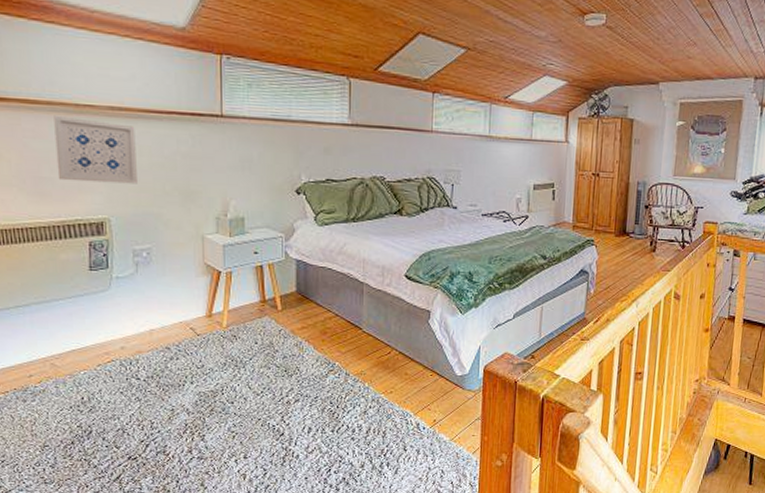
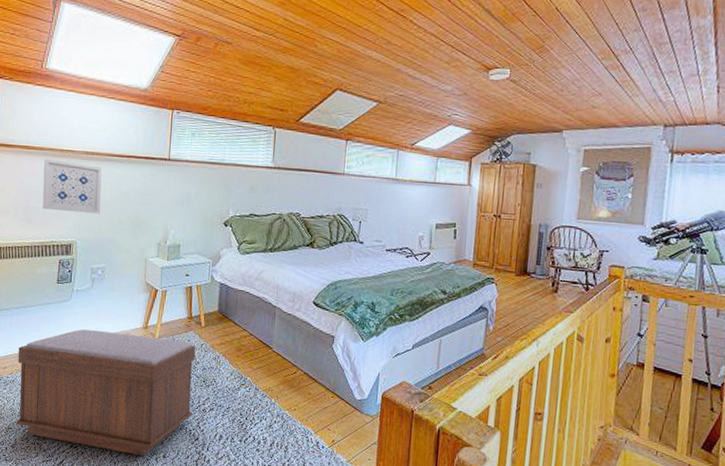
bench: none [46,323,275,460] -> present [16,329,196,456]

